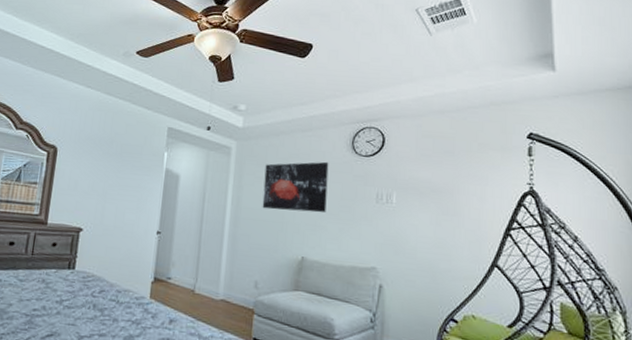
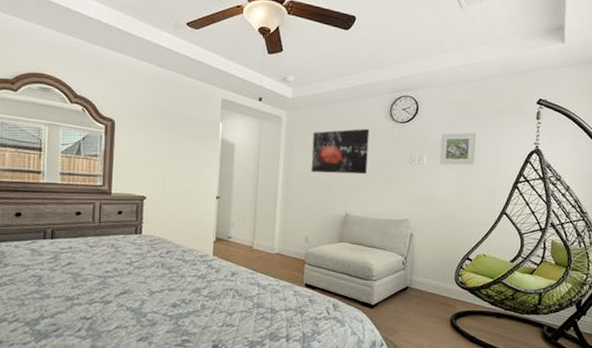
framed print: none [412,168,456,207] -> present [439,132,477,165]

